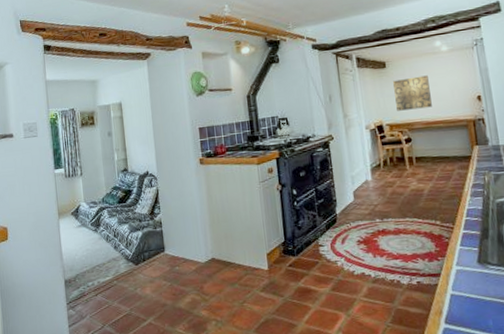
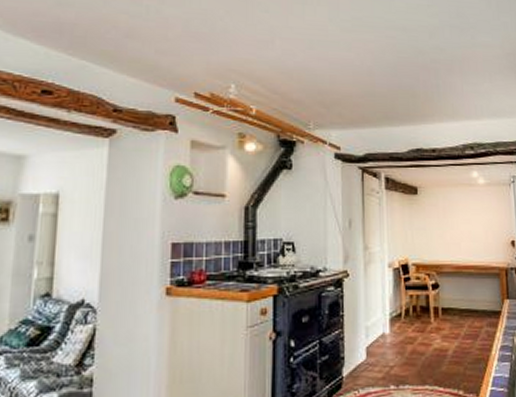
wall art: present [393,75,432,111] -> none [424,209,464,249]

